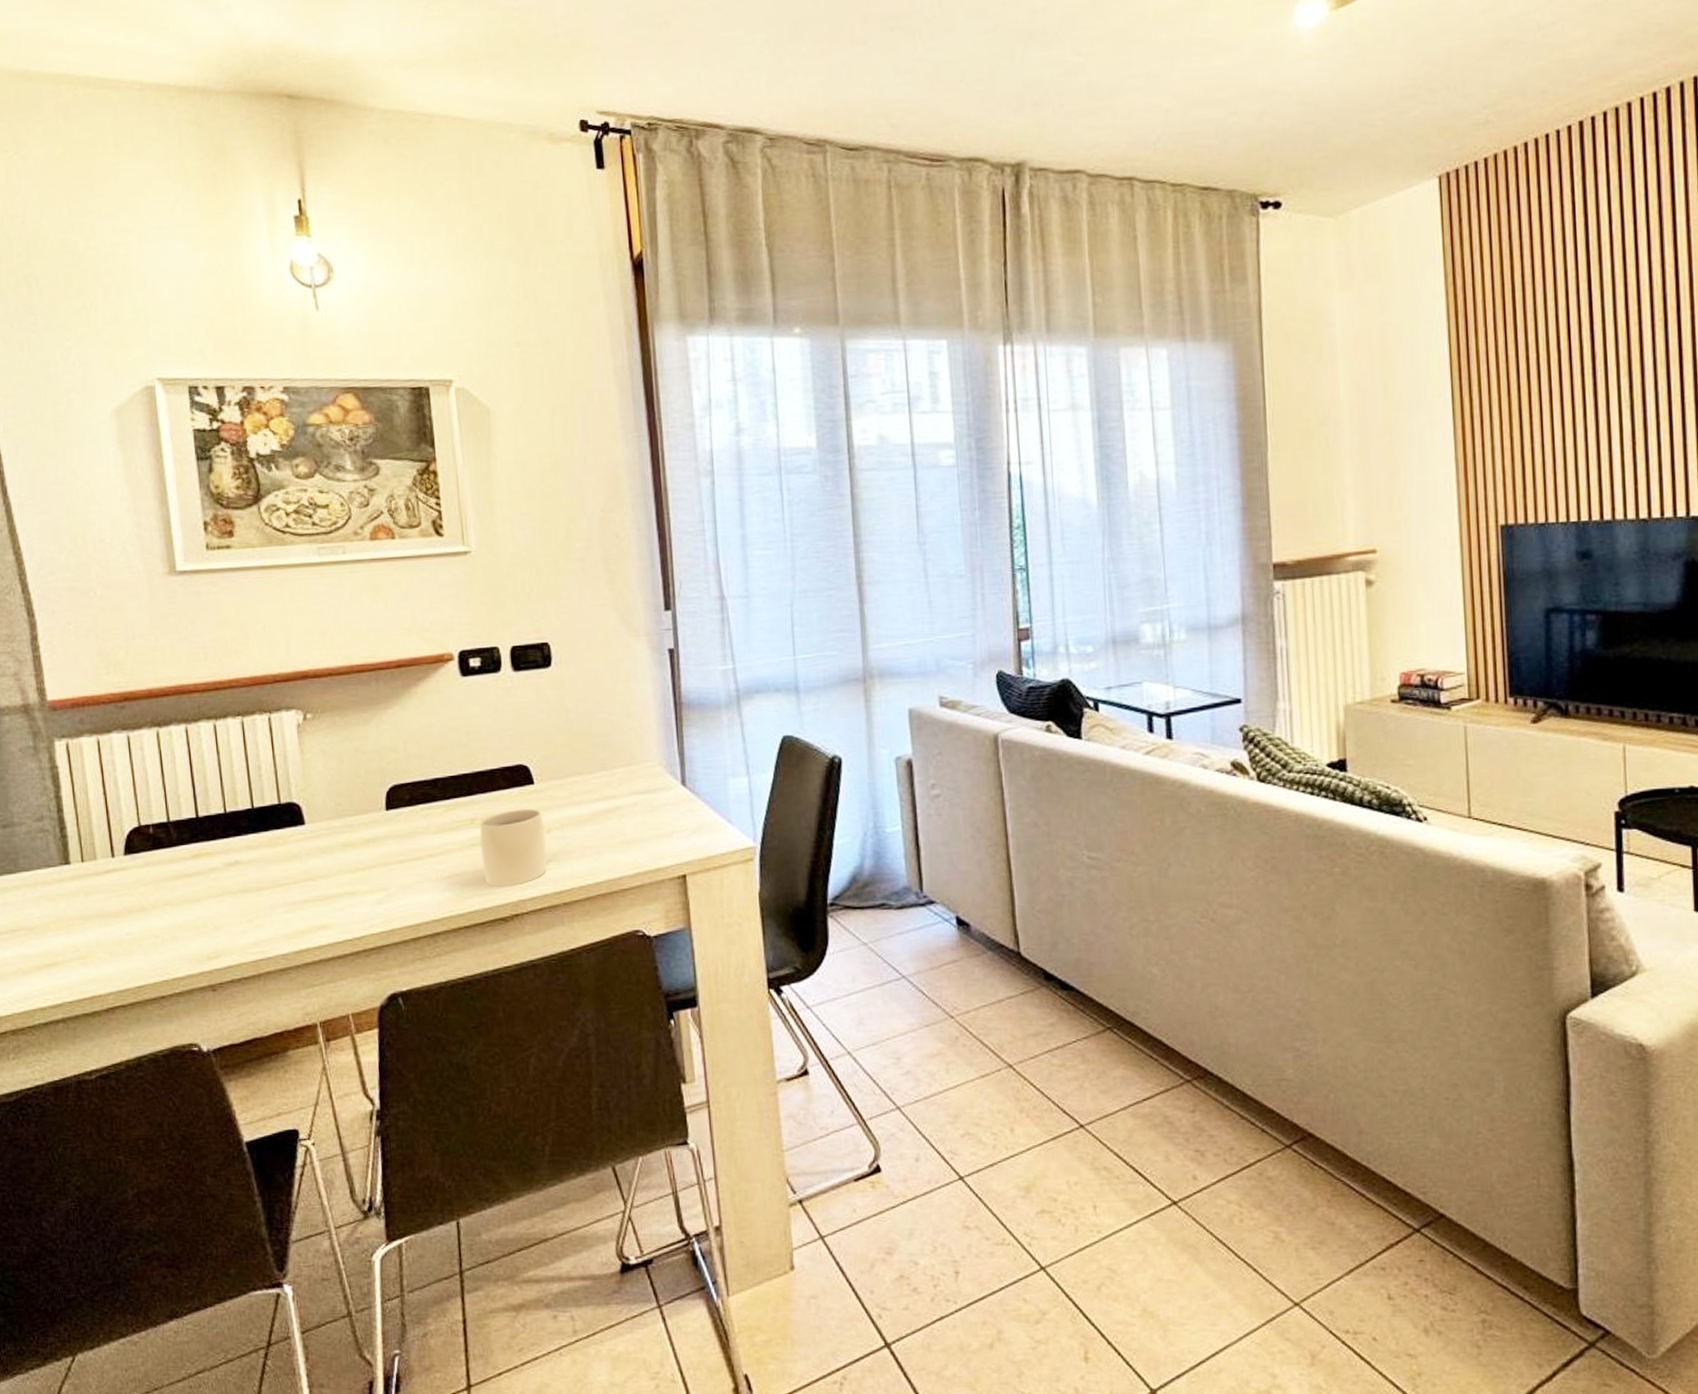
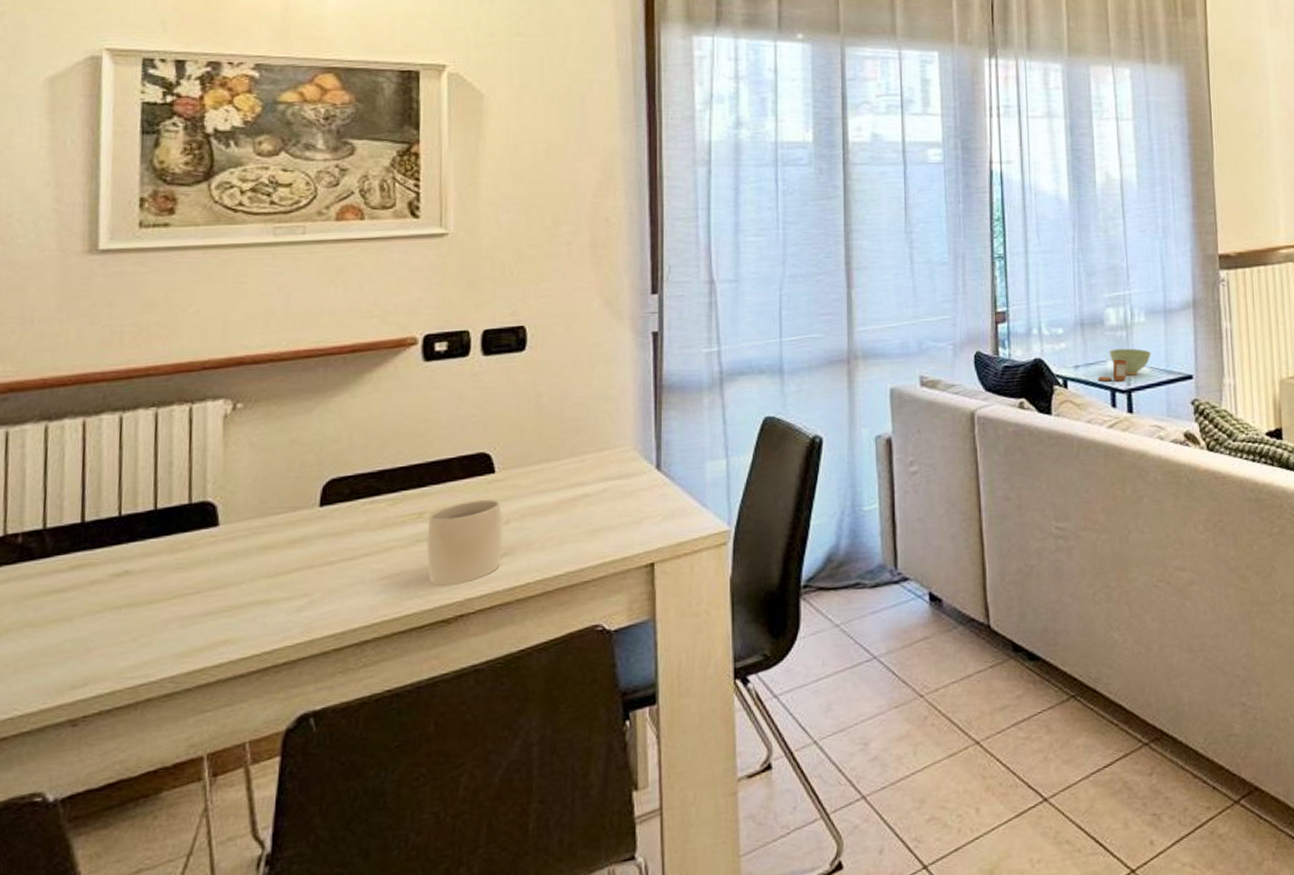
candle: none [1133,680,1166,705] -> present [1098,359,1127,382]
bowl: none [1145,668,1194,699] -> present [1109,348,1152,376]

